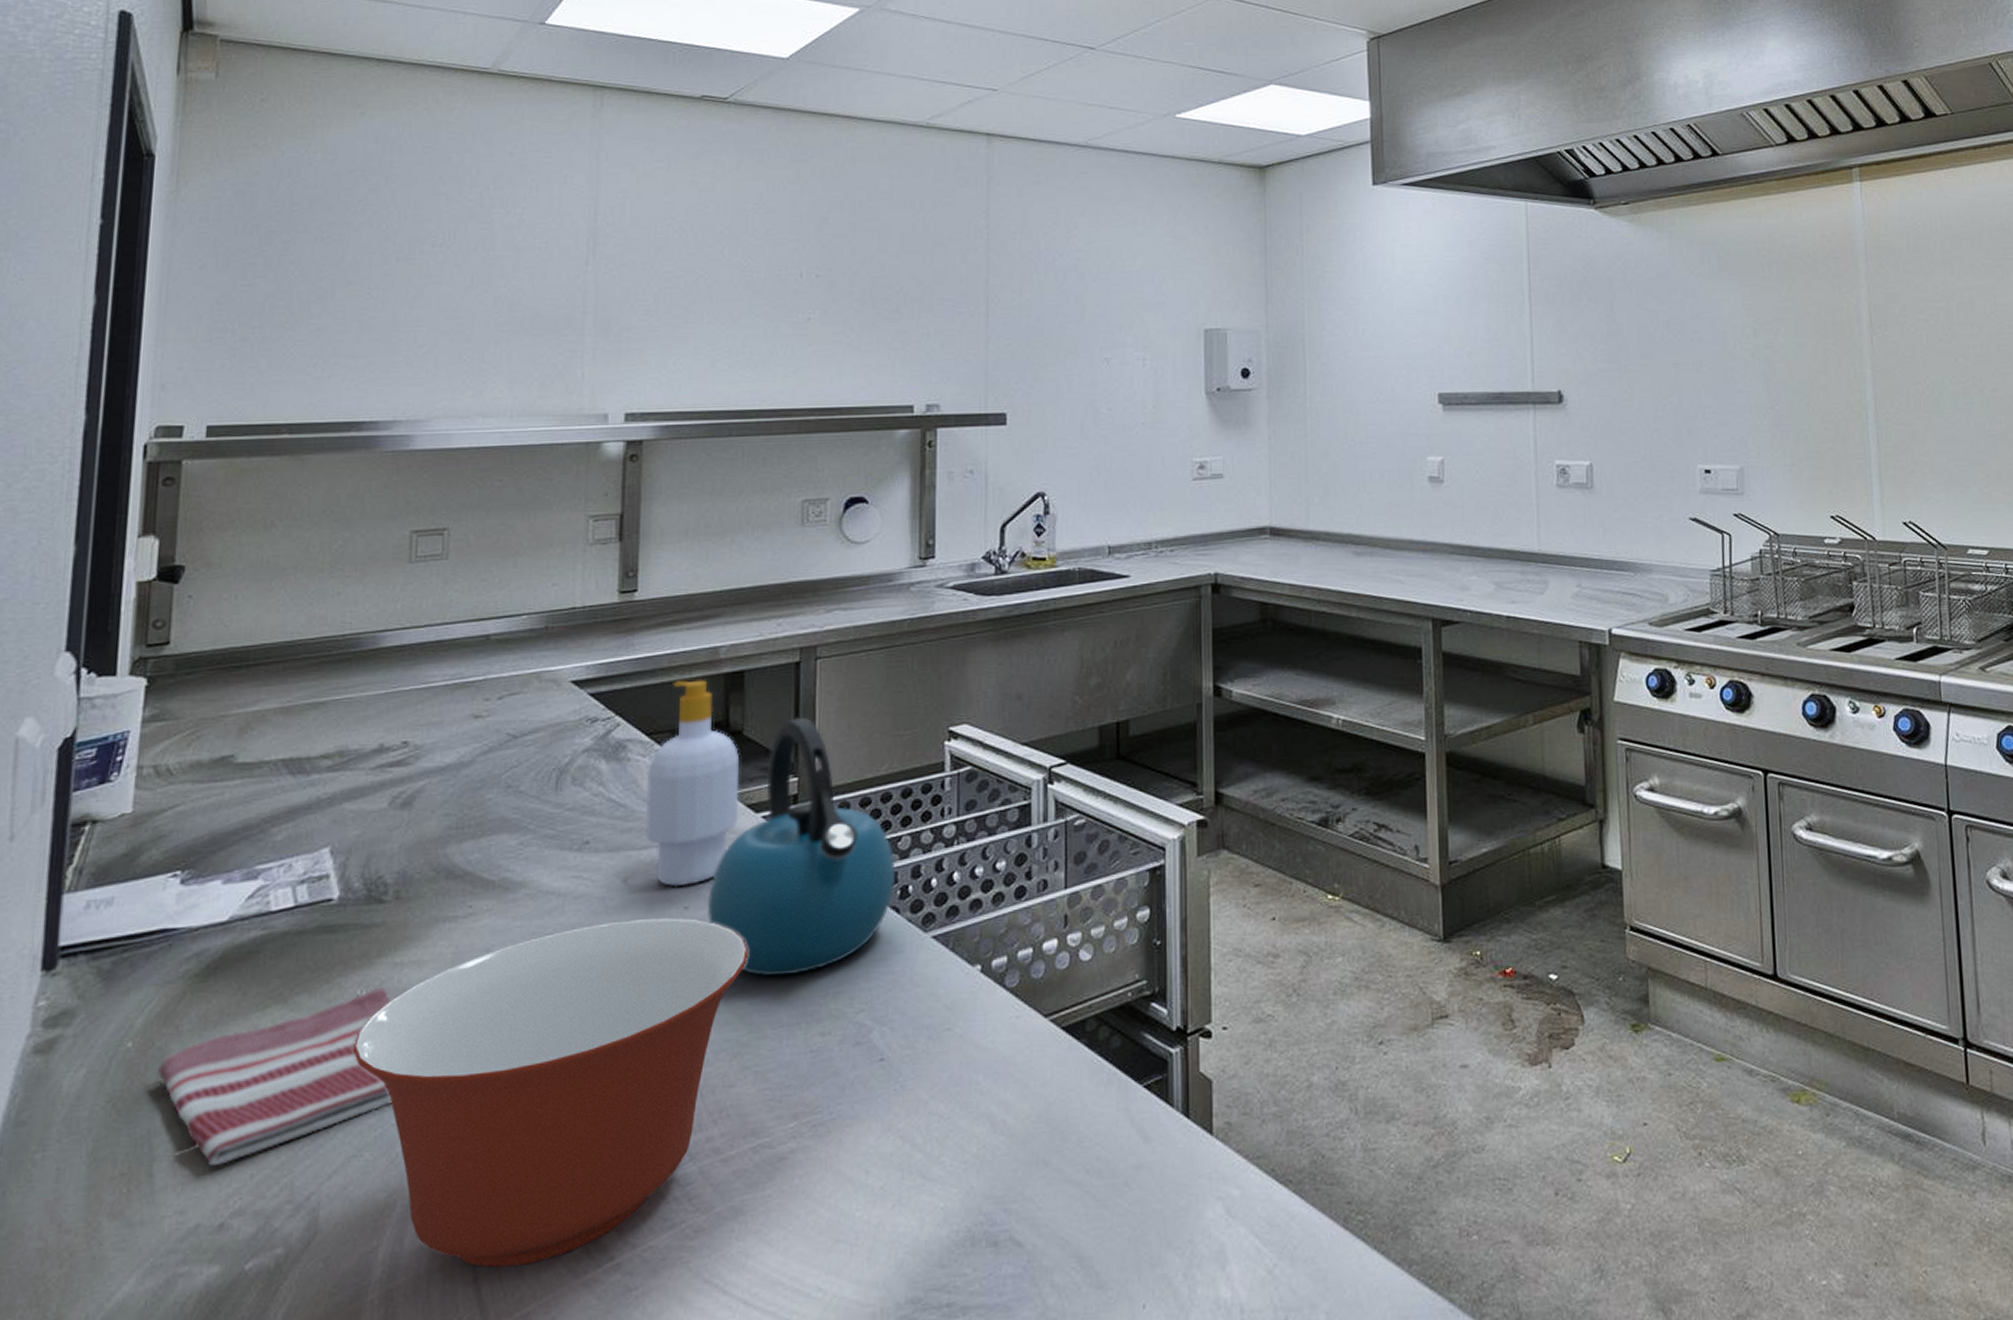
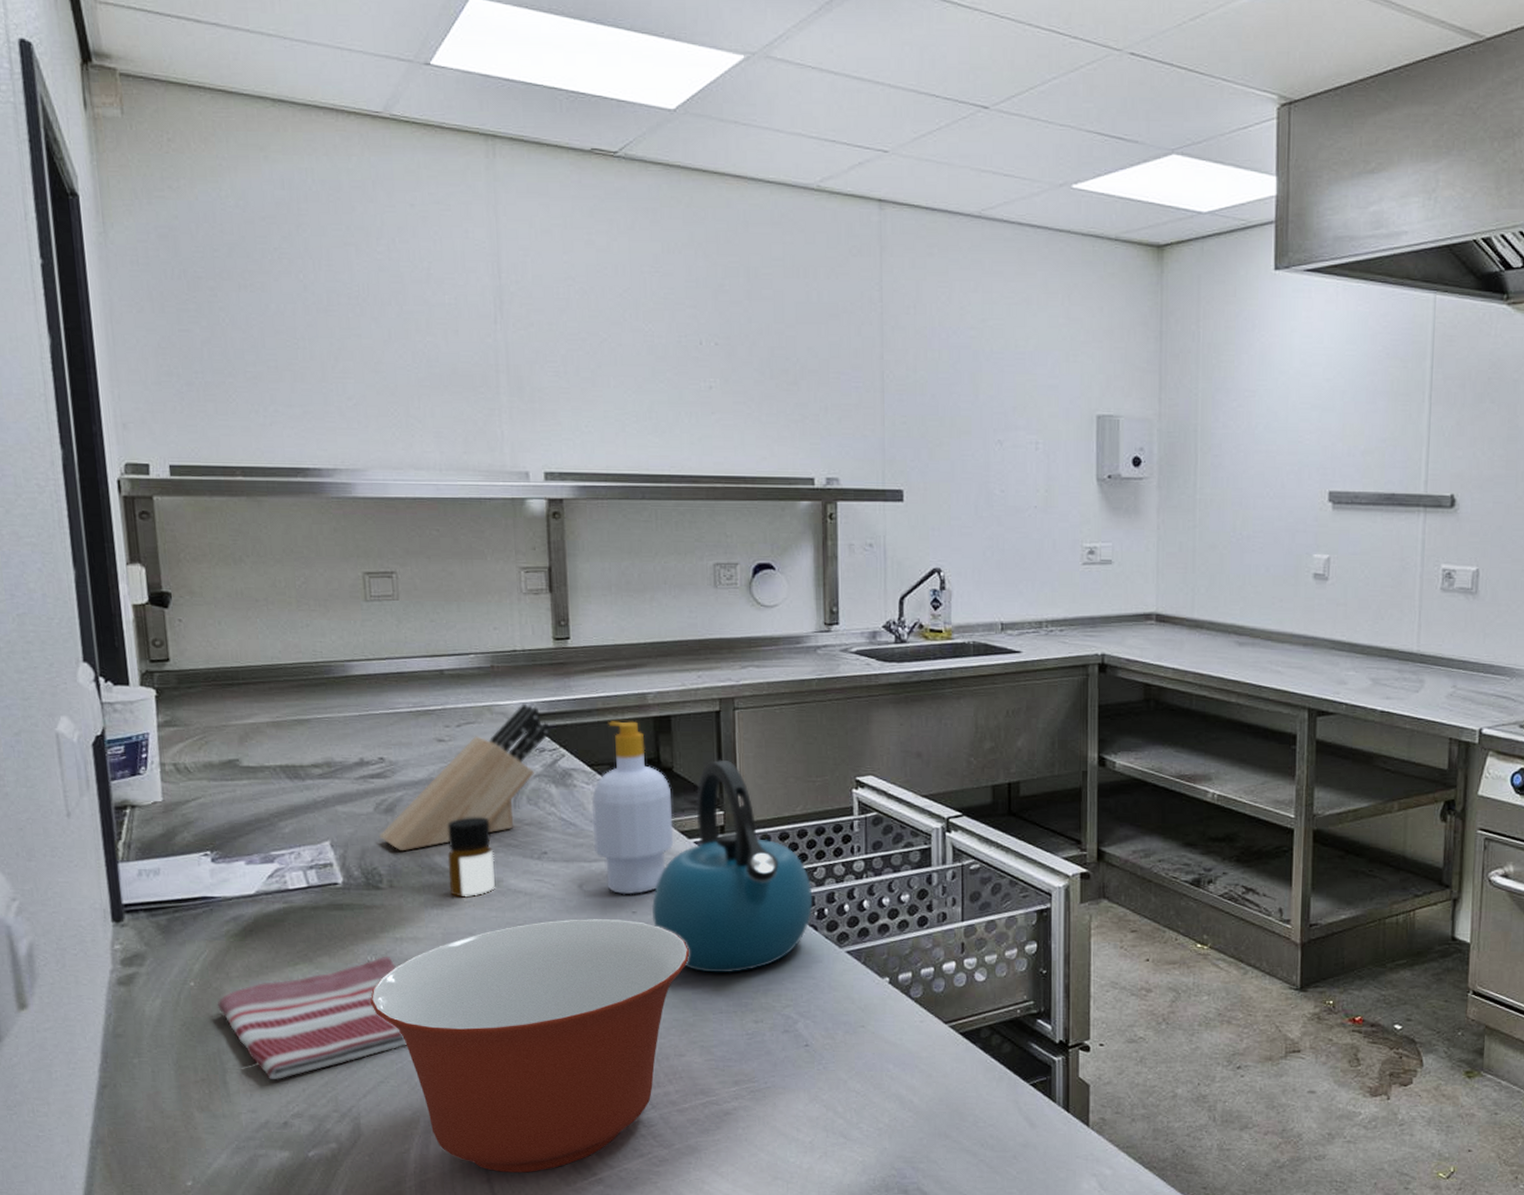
knife block: none [391,666,606,854] -> present [379,702,550,852]
bottle: none [468,804,526,904] -> present [447,817,495,896]

